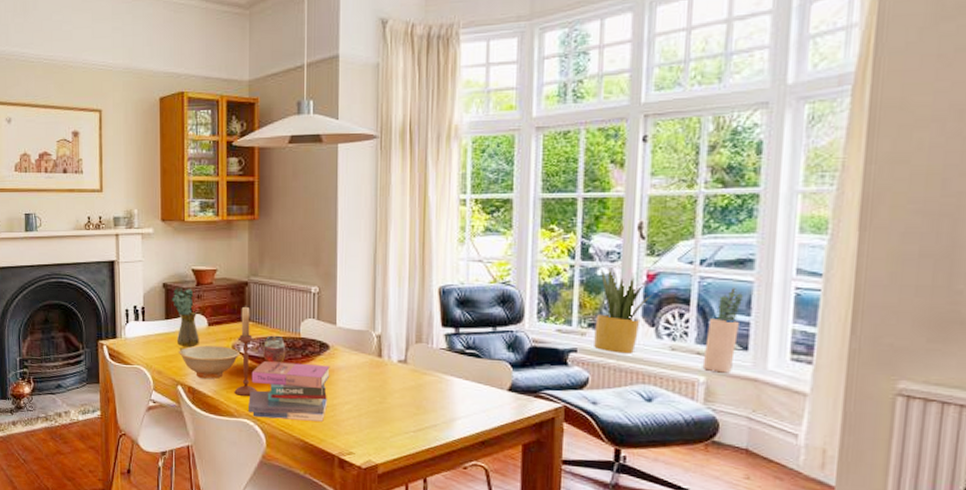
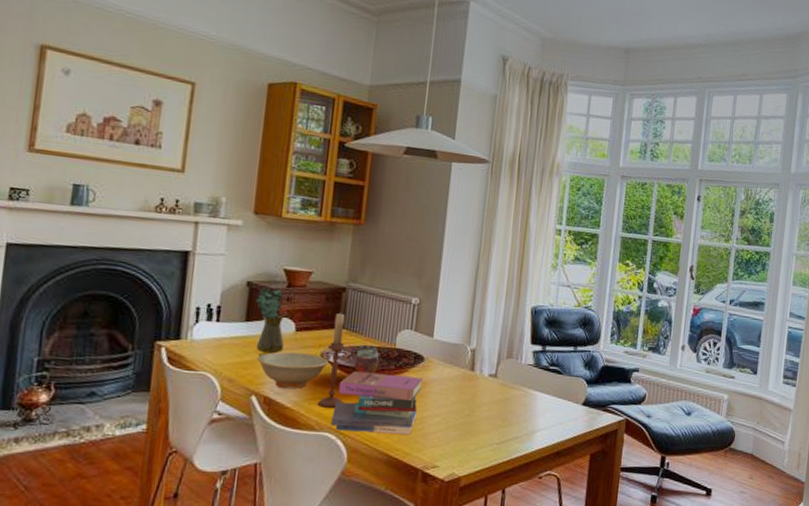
planter: present [594,268,653,354] -> none [652,301,696,375]
vase: present [702,288,743,373] -> none [726,324,756,392]

